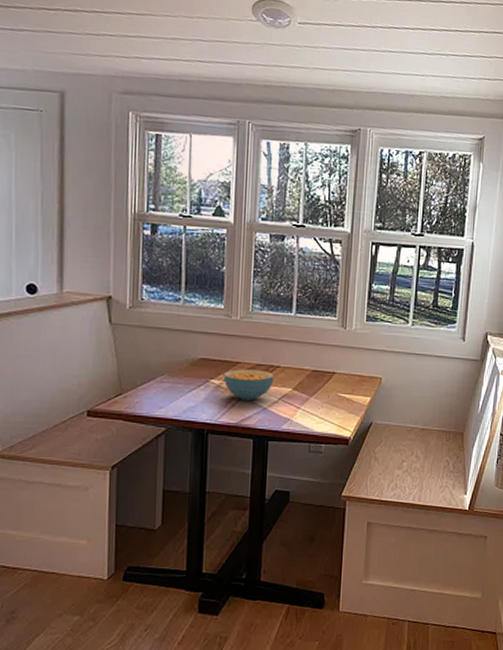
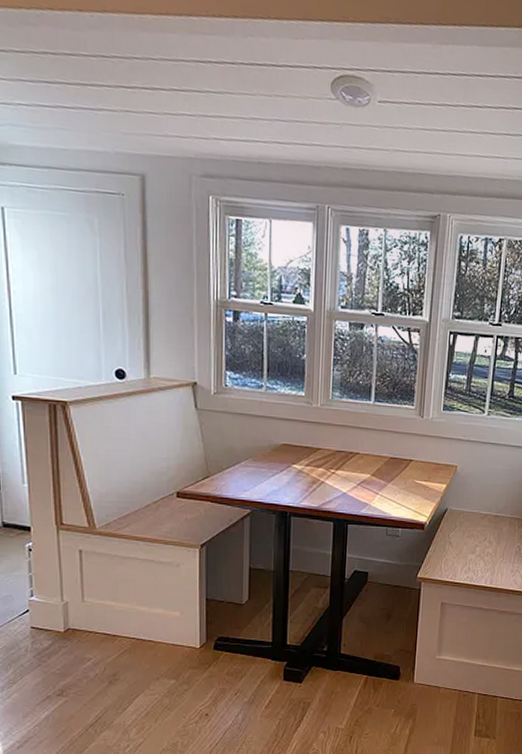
cereal bowl: present [223,369,274,401] -> none [305,455,354,486]

